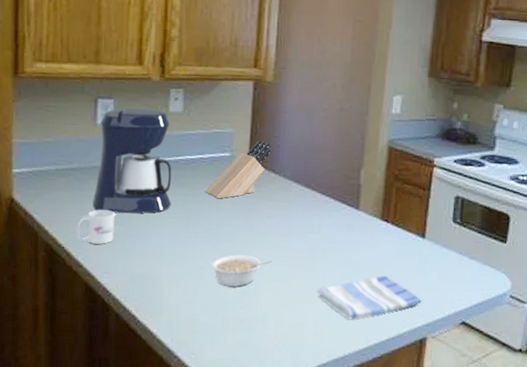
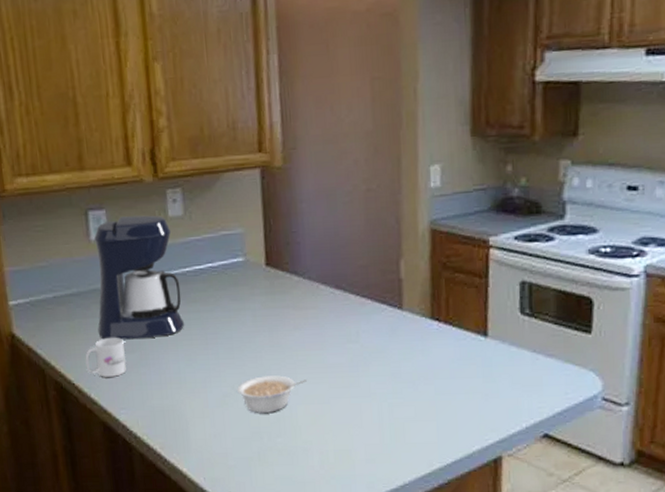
knife block: present [205,139,271,199] -> none [220,237,291,313]
dish towel: present [317,275,421,320] -> none [363,386,491,441]

